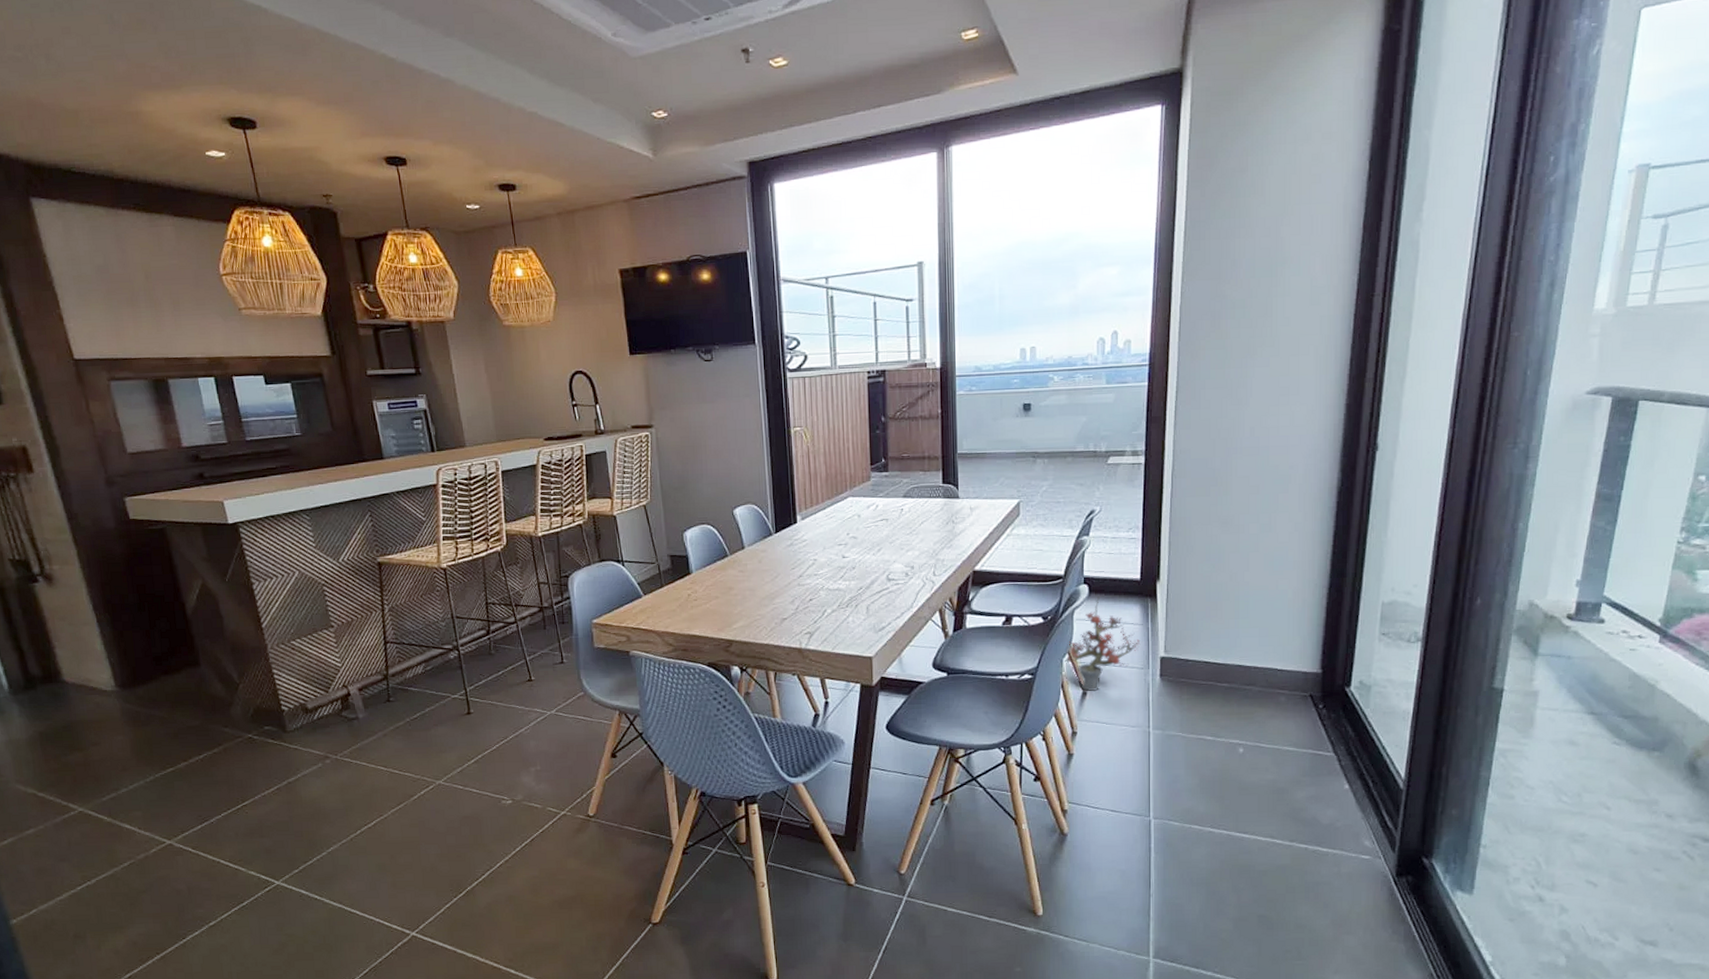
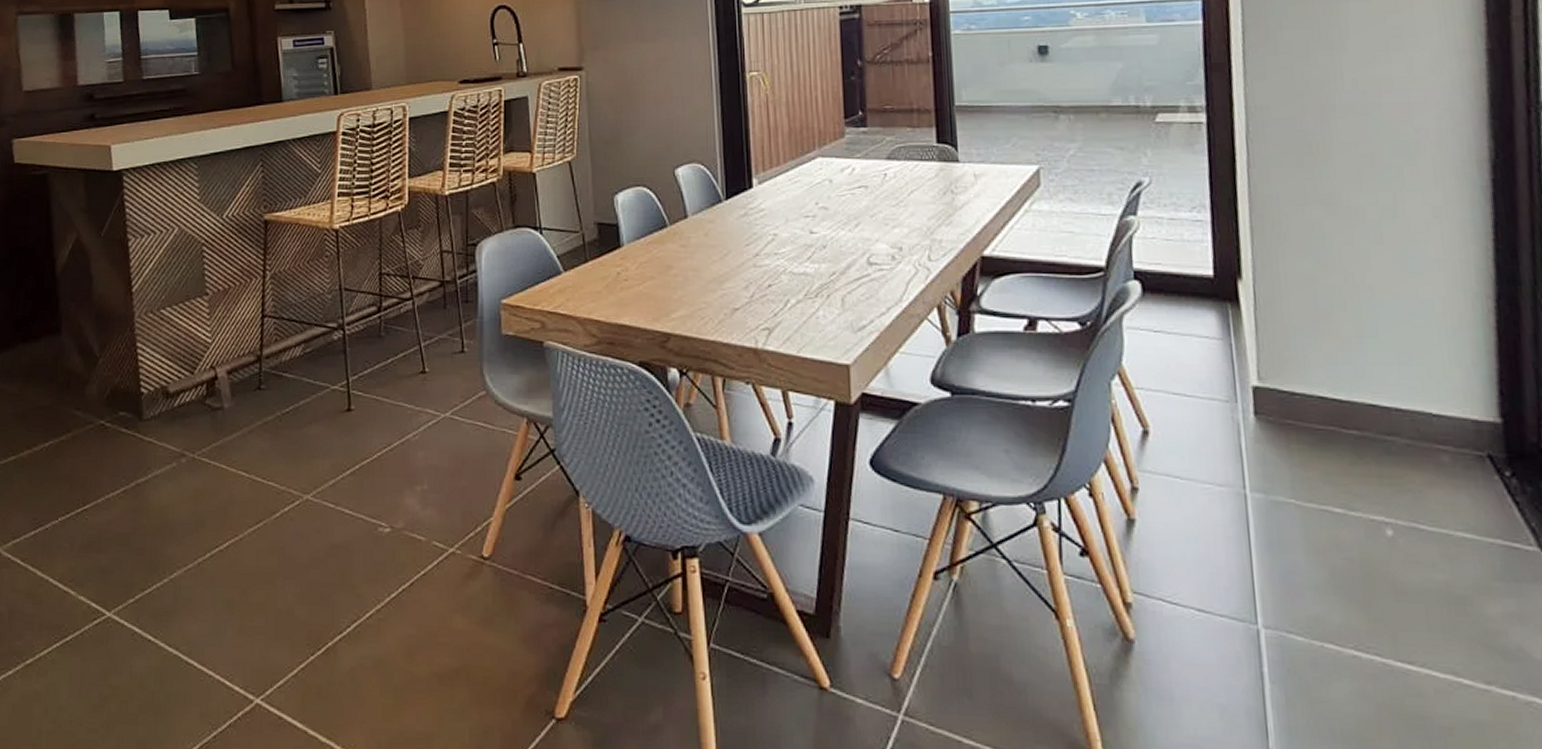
potted plant: present [1065,597,1141,691] -> none [1114,298,1222,429]

